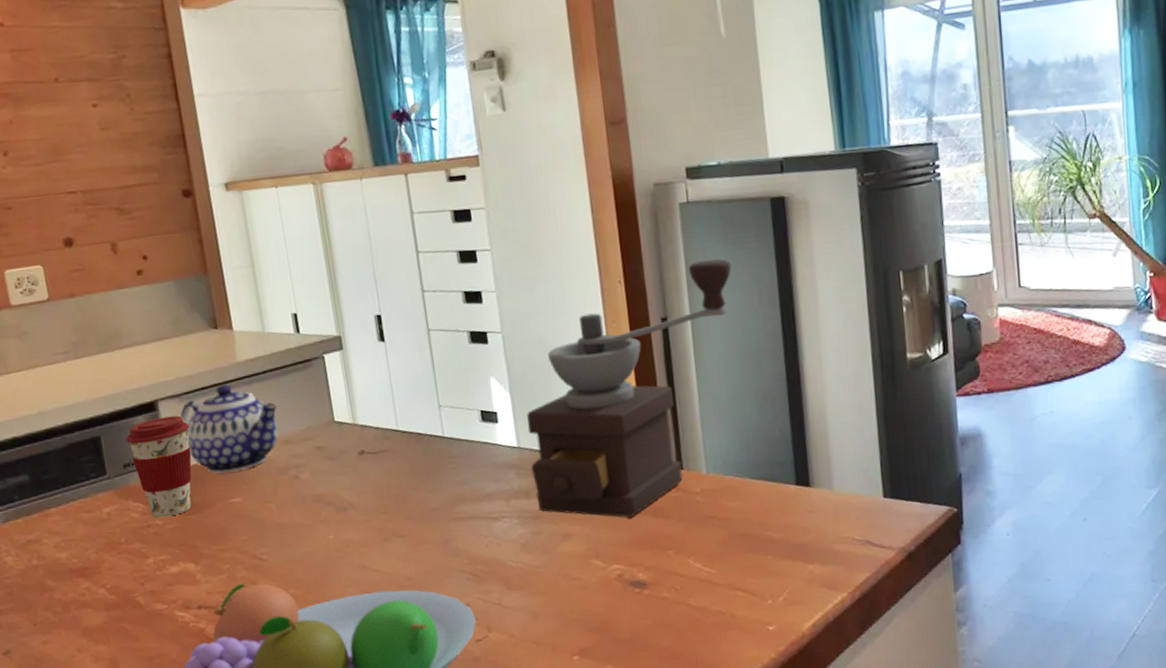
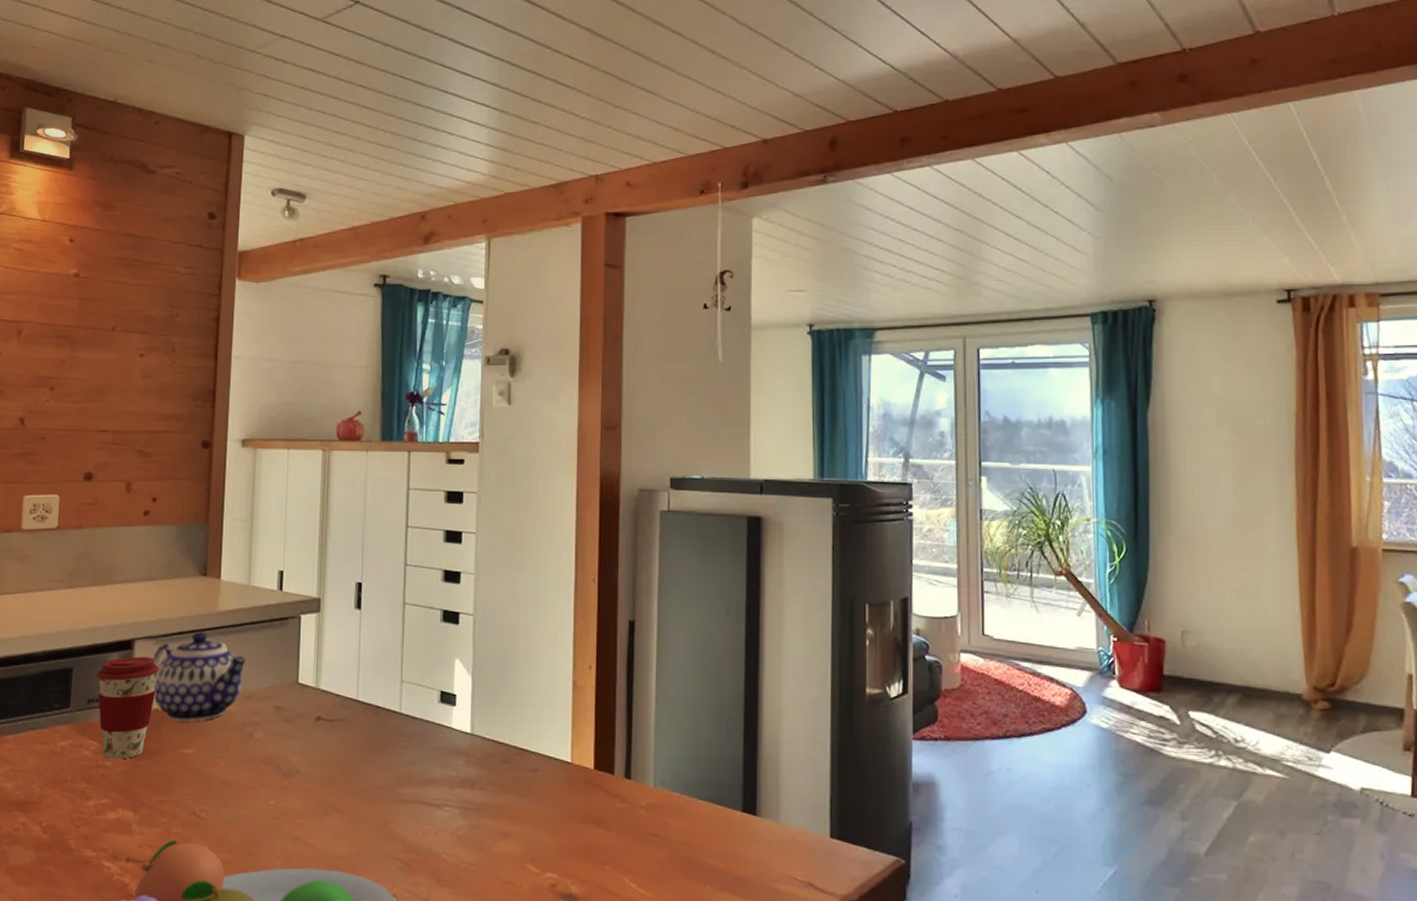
coffee grinder: present [527,259,732,518] -> none [481,569,703,823]

